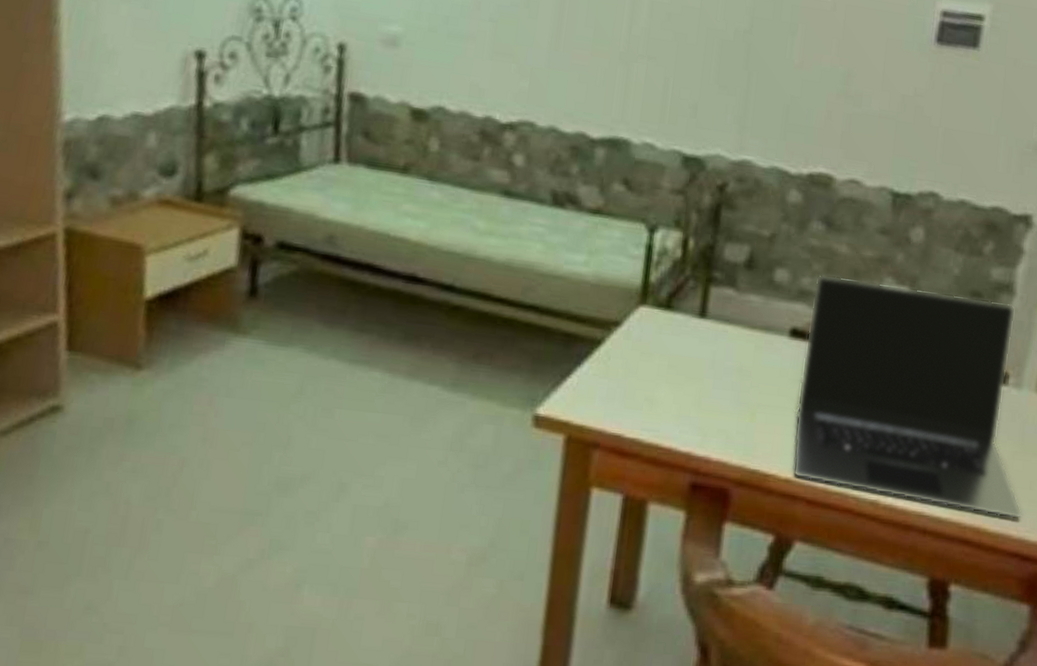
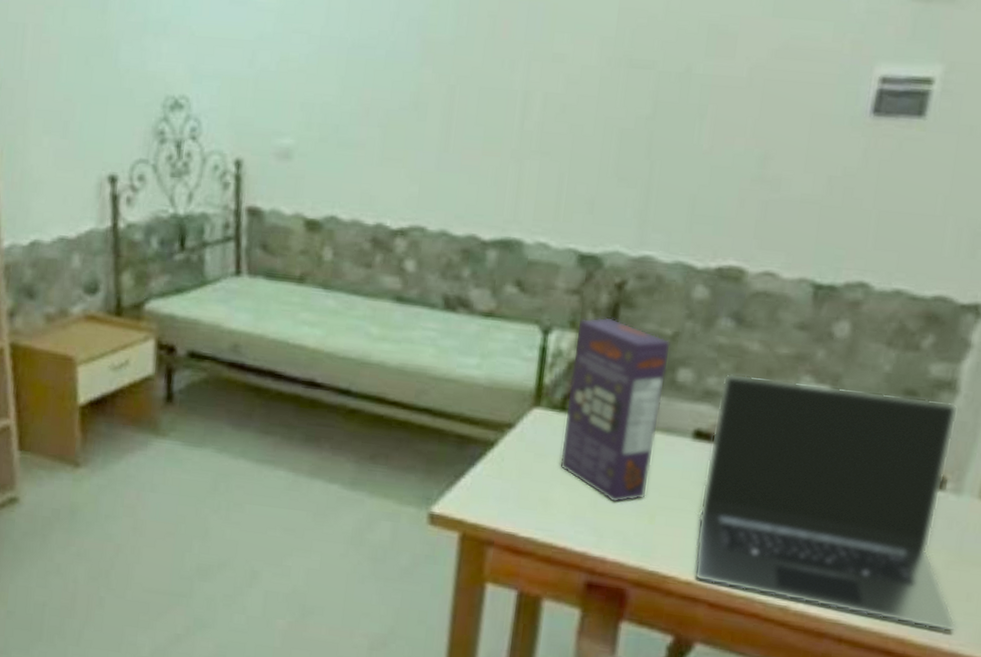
cereal box: none [664,217,769,401] -> present [559,317,672,503]

